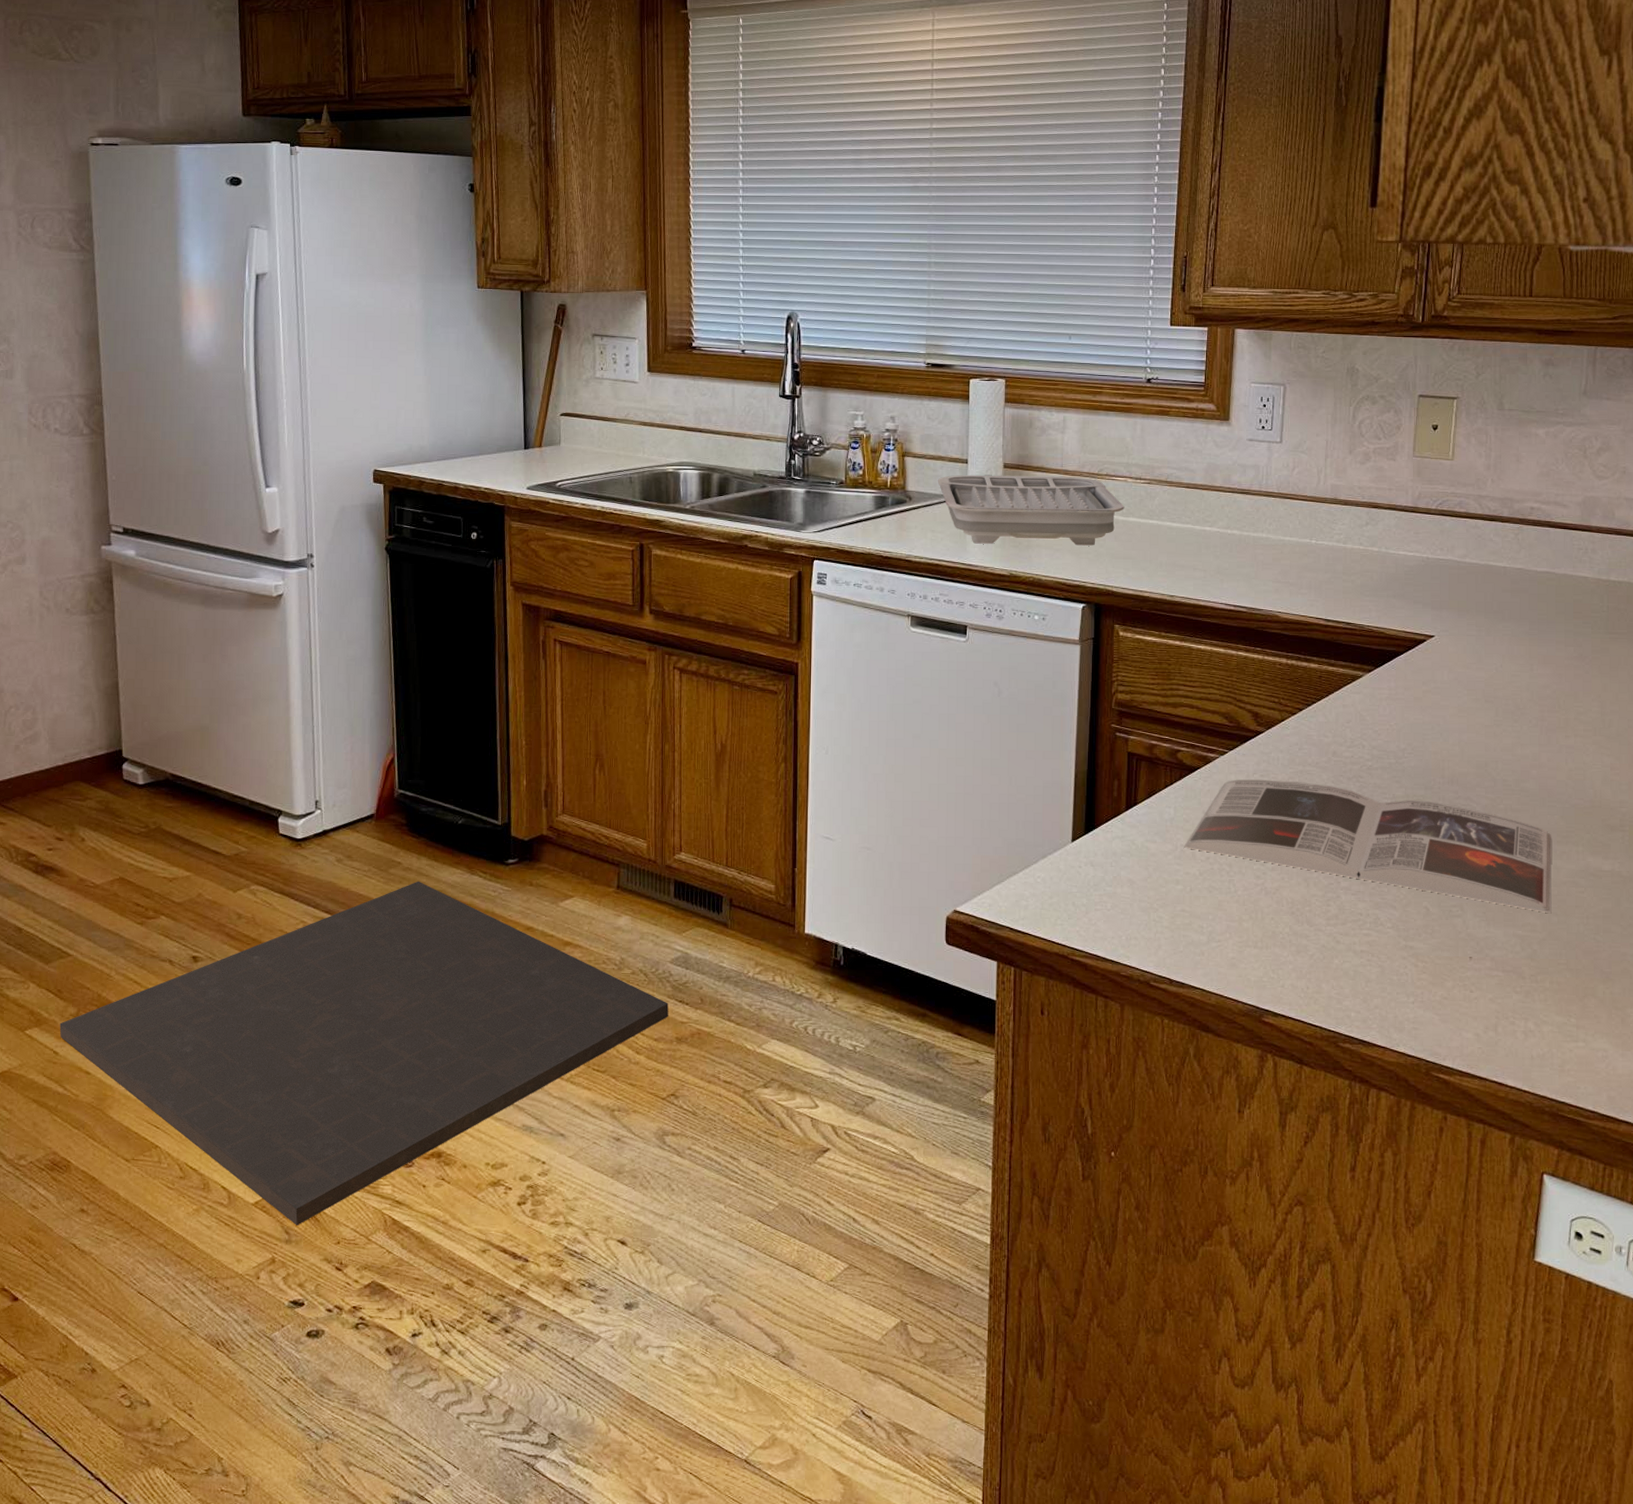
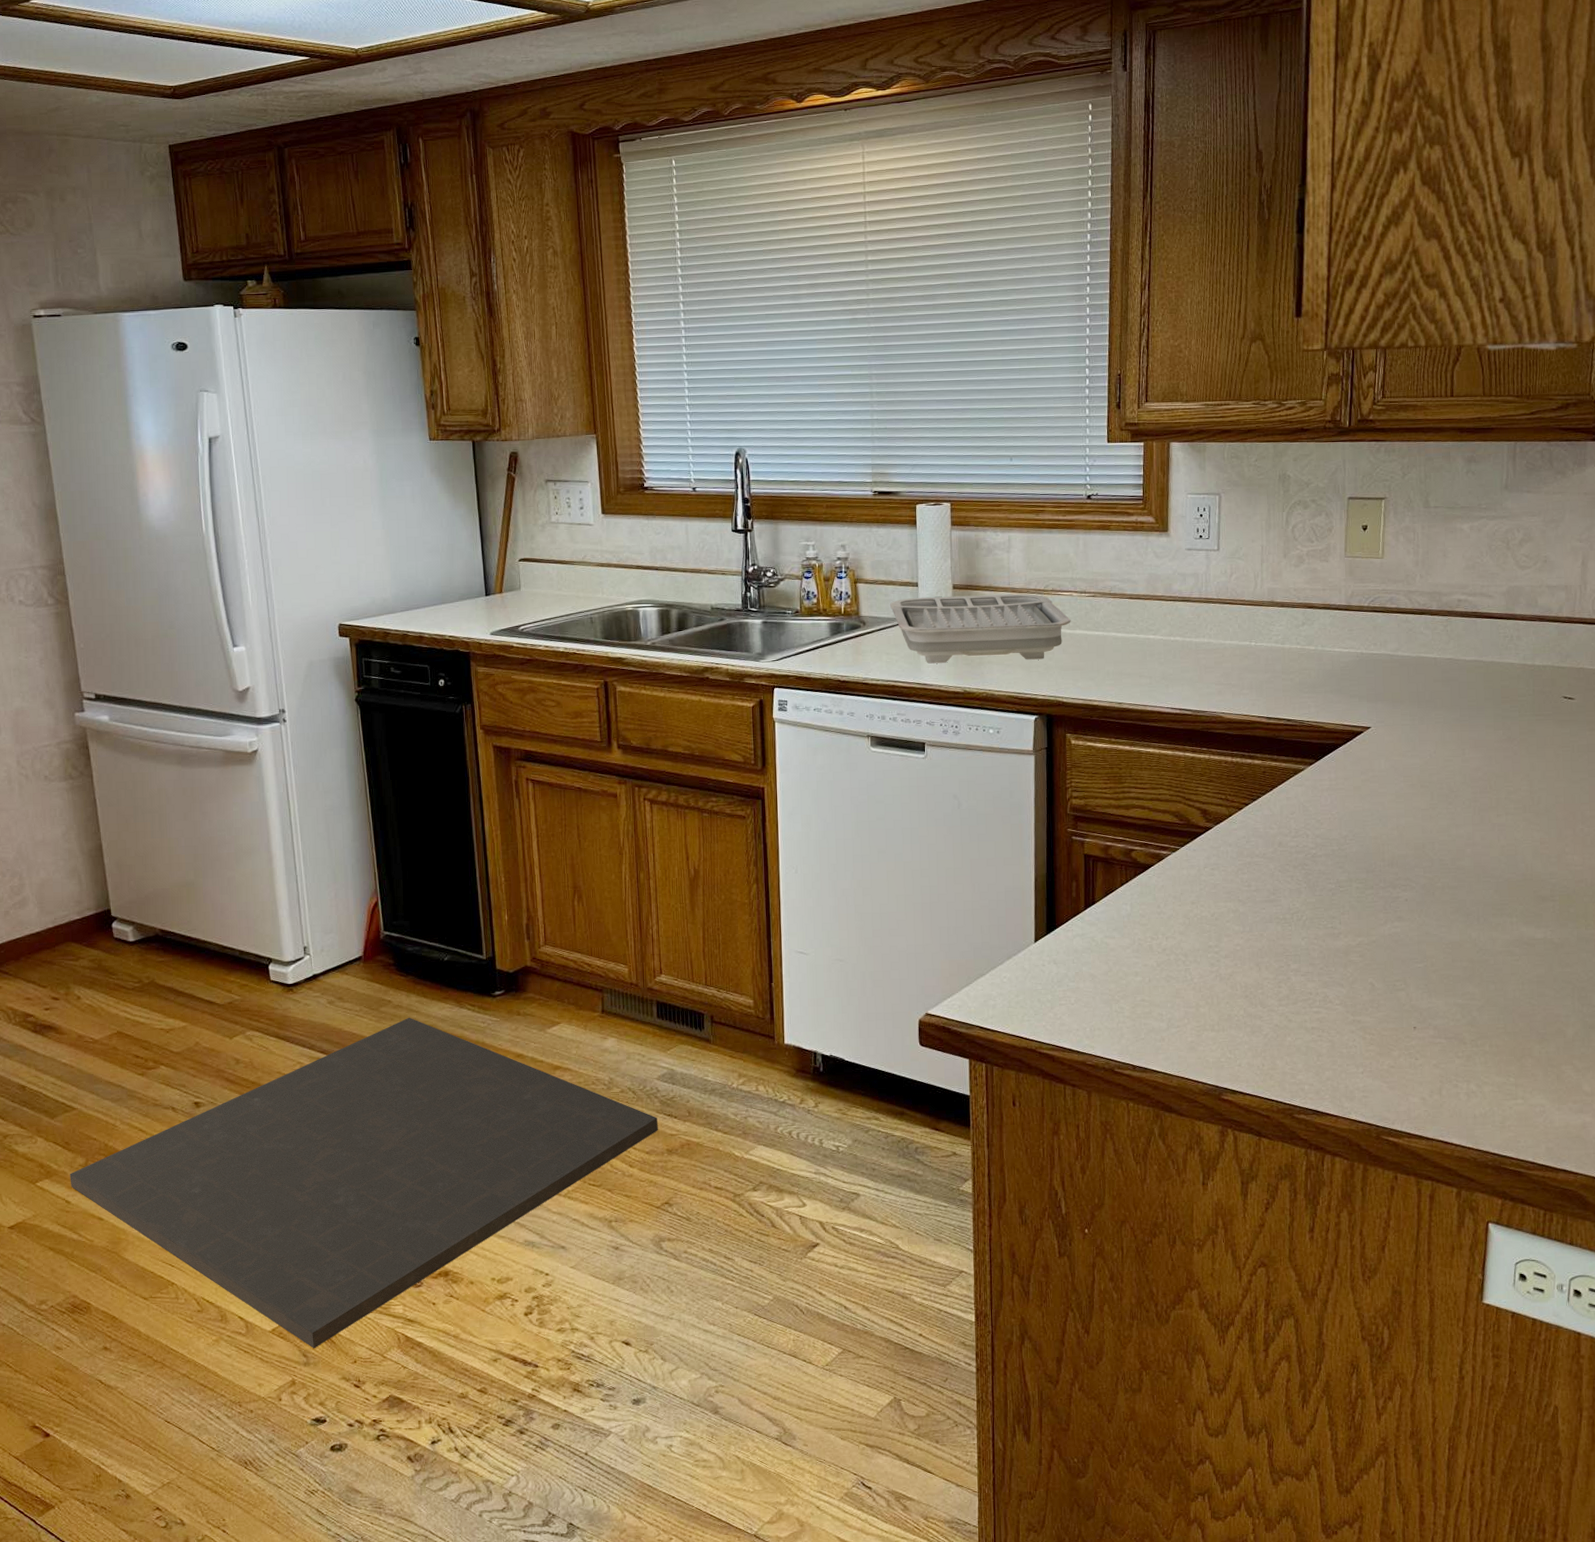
magazine: present [1184,779,1552,914] -> none [1141,872,1489,982]

